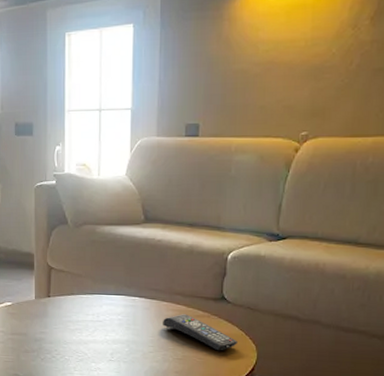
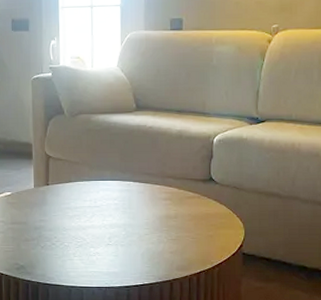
remote control: present [163,314,239,351] -> none [157,196,227,230]

